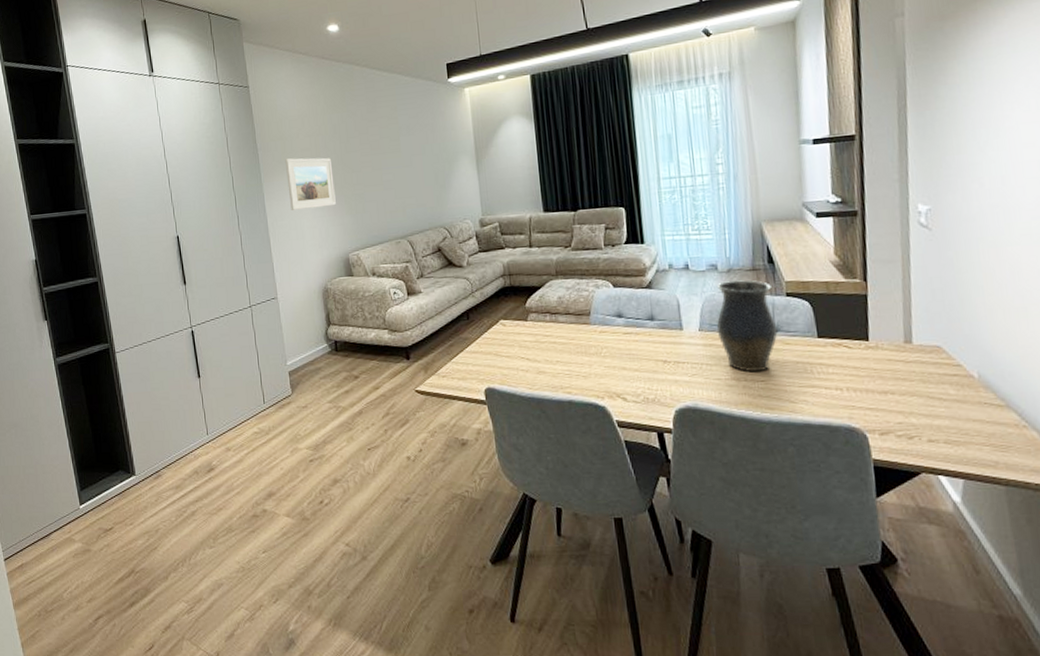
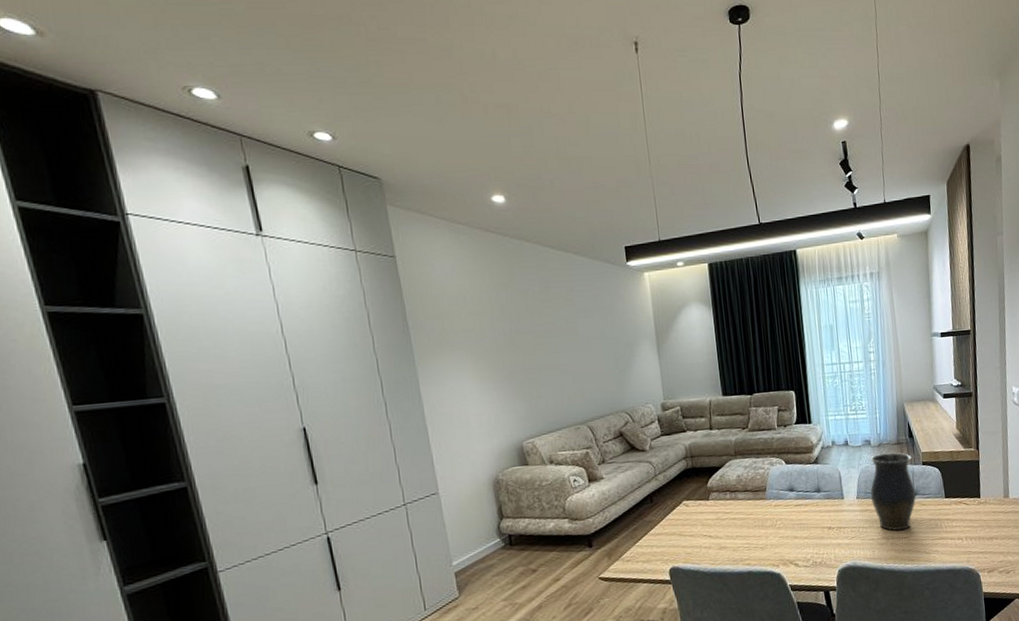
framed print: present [284,157,336,210] -> none [443,338,507,396]

